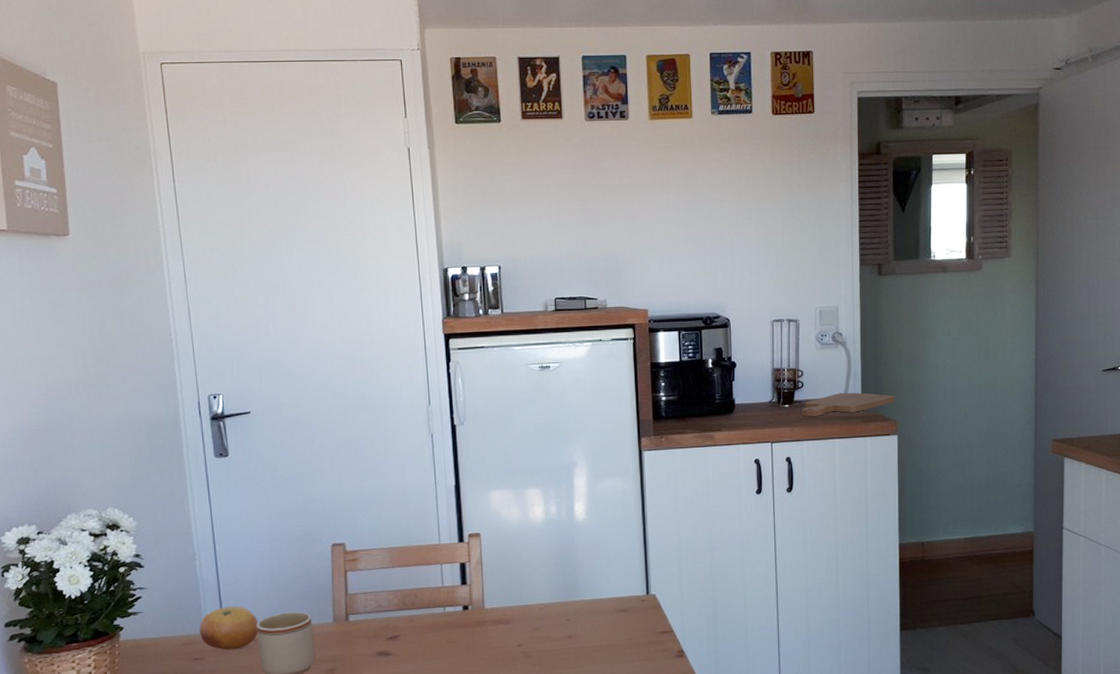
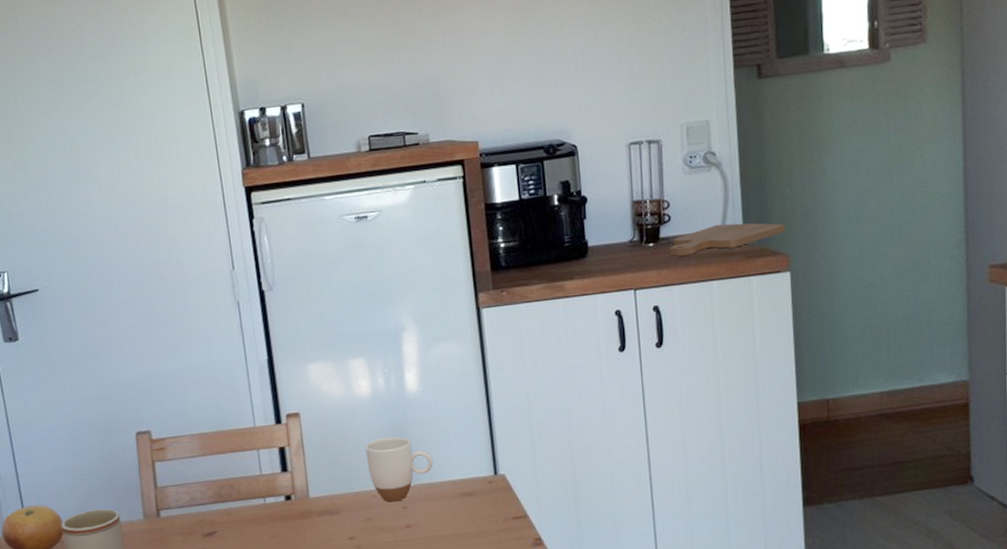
mug: none [536,558,595,615] -> present [365,436,434,503]

